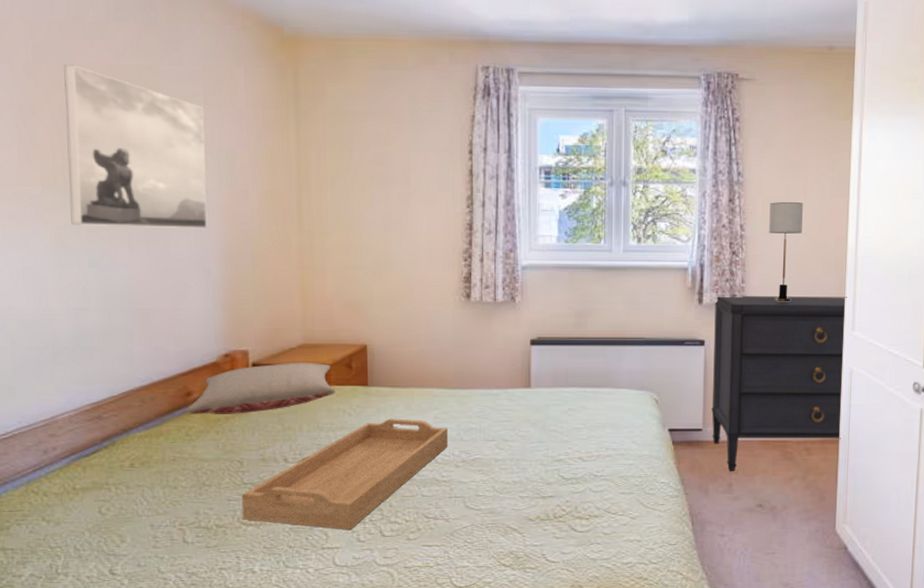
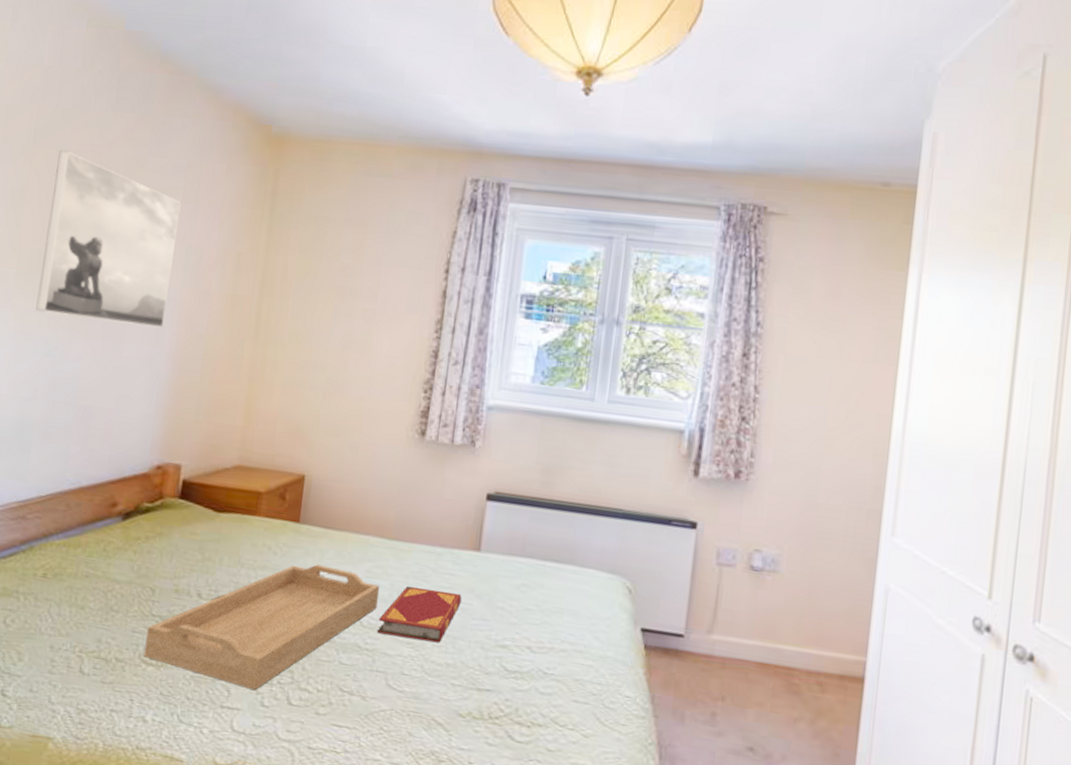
pillow: present [186,362,336,414] -> none [108,483,265,536]
hardback book: none [450,424,519,467] -> present [376,585,462,643]
dresser: present [711,295,847,472] -> none [695,468,888,699]
table lamp: present [769,202,803,302] -> none [790,362,837,488]

